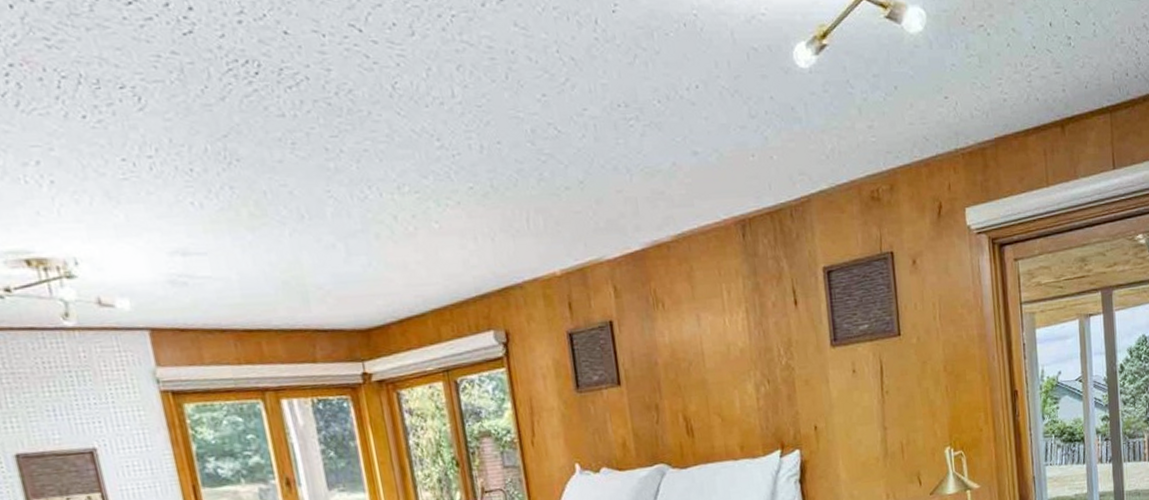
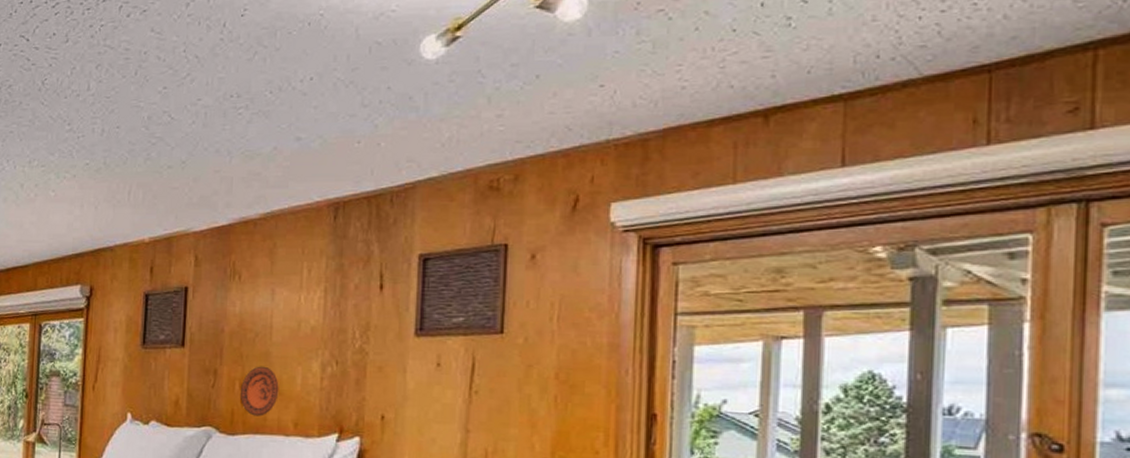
decorative plate: none [684,394,722,446] -> present [241,366,279,417]

